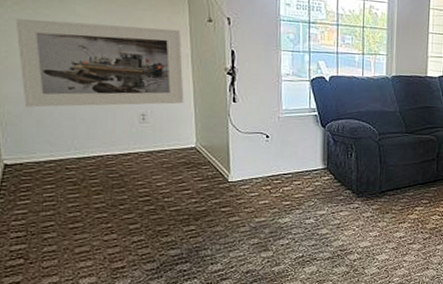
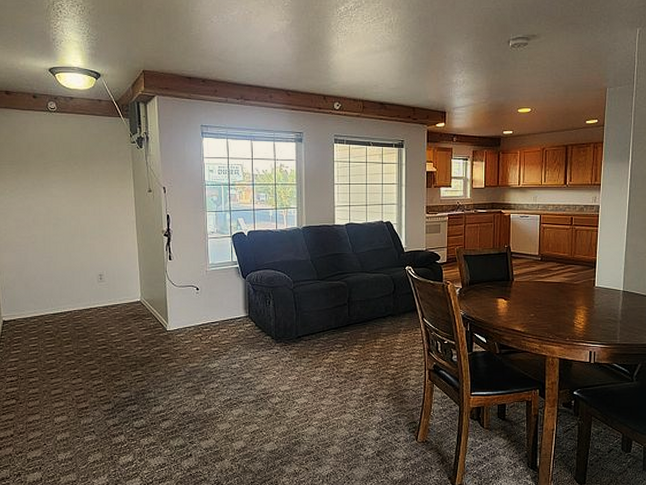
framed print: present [16,19,184,108] -> none [12,201,131,273]

